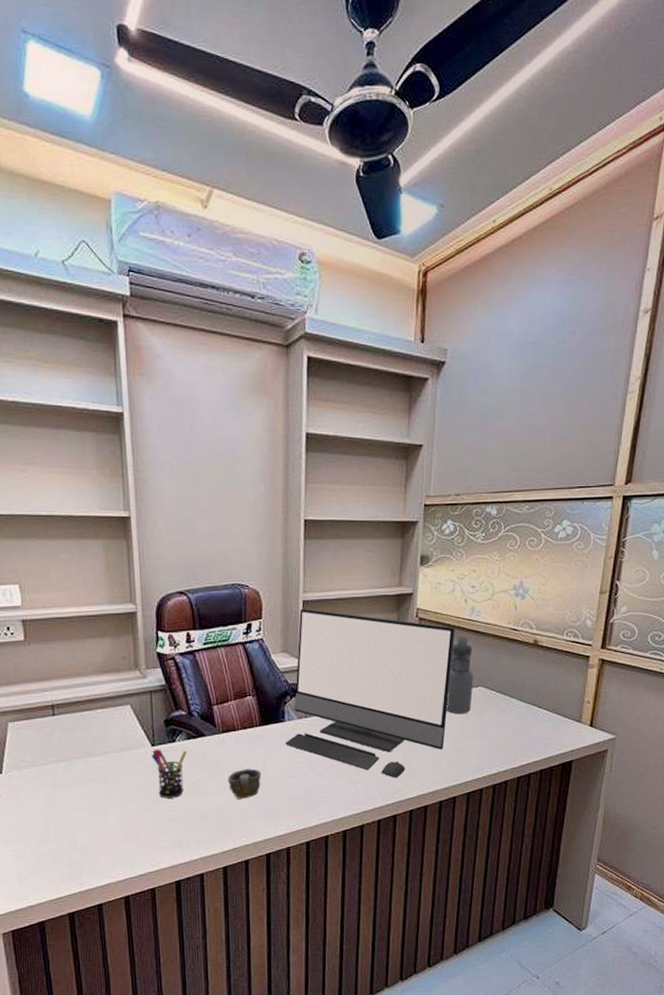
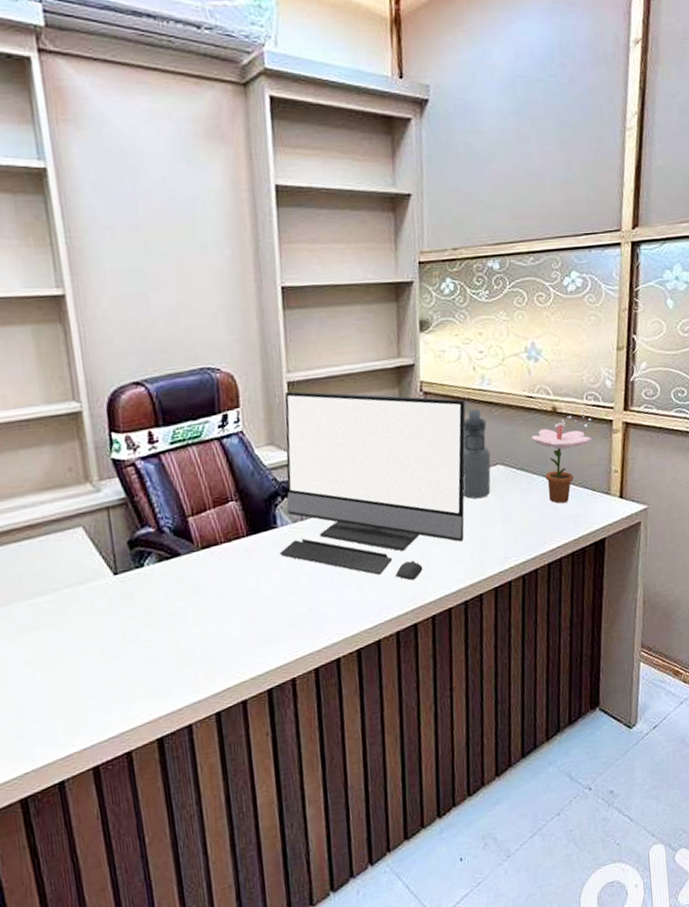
pen holder: present [151,748,187,798] -> none [114,576,159,638]
cup: present [227,768,262,800] -> none [212,588,255,628]
flower: none [512,644,577,726] -> present [531,409,599,503]

